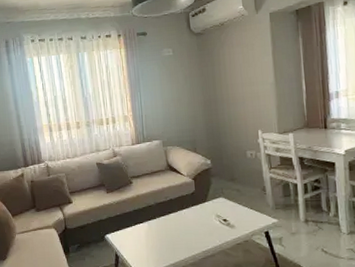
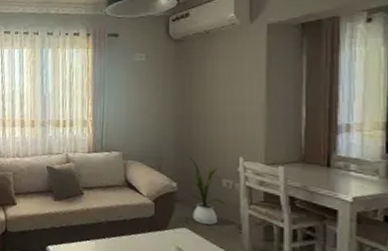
house plant: none [217,136,251,192] -> present [187,156,225,225]

